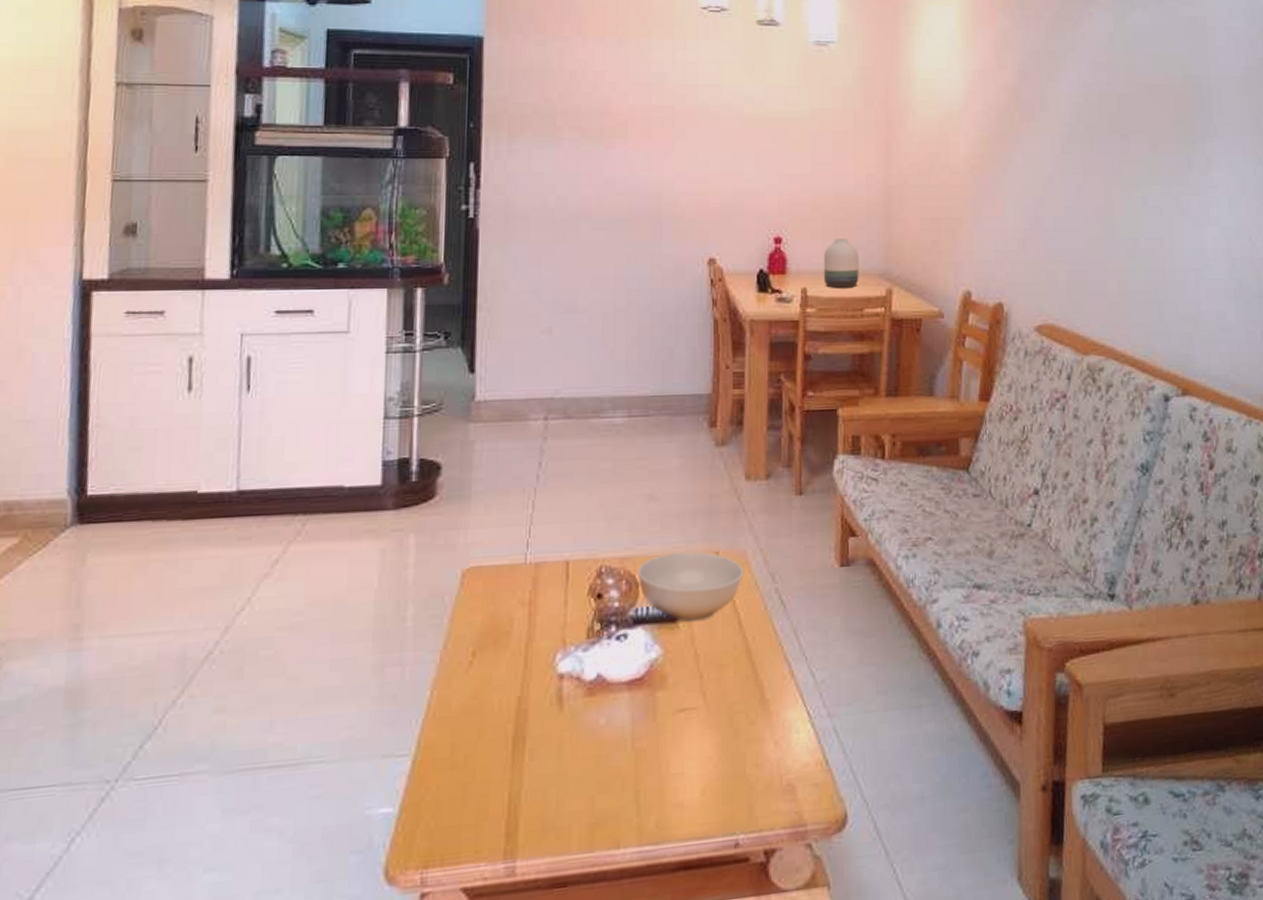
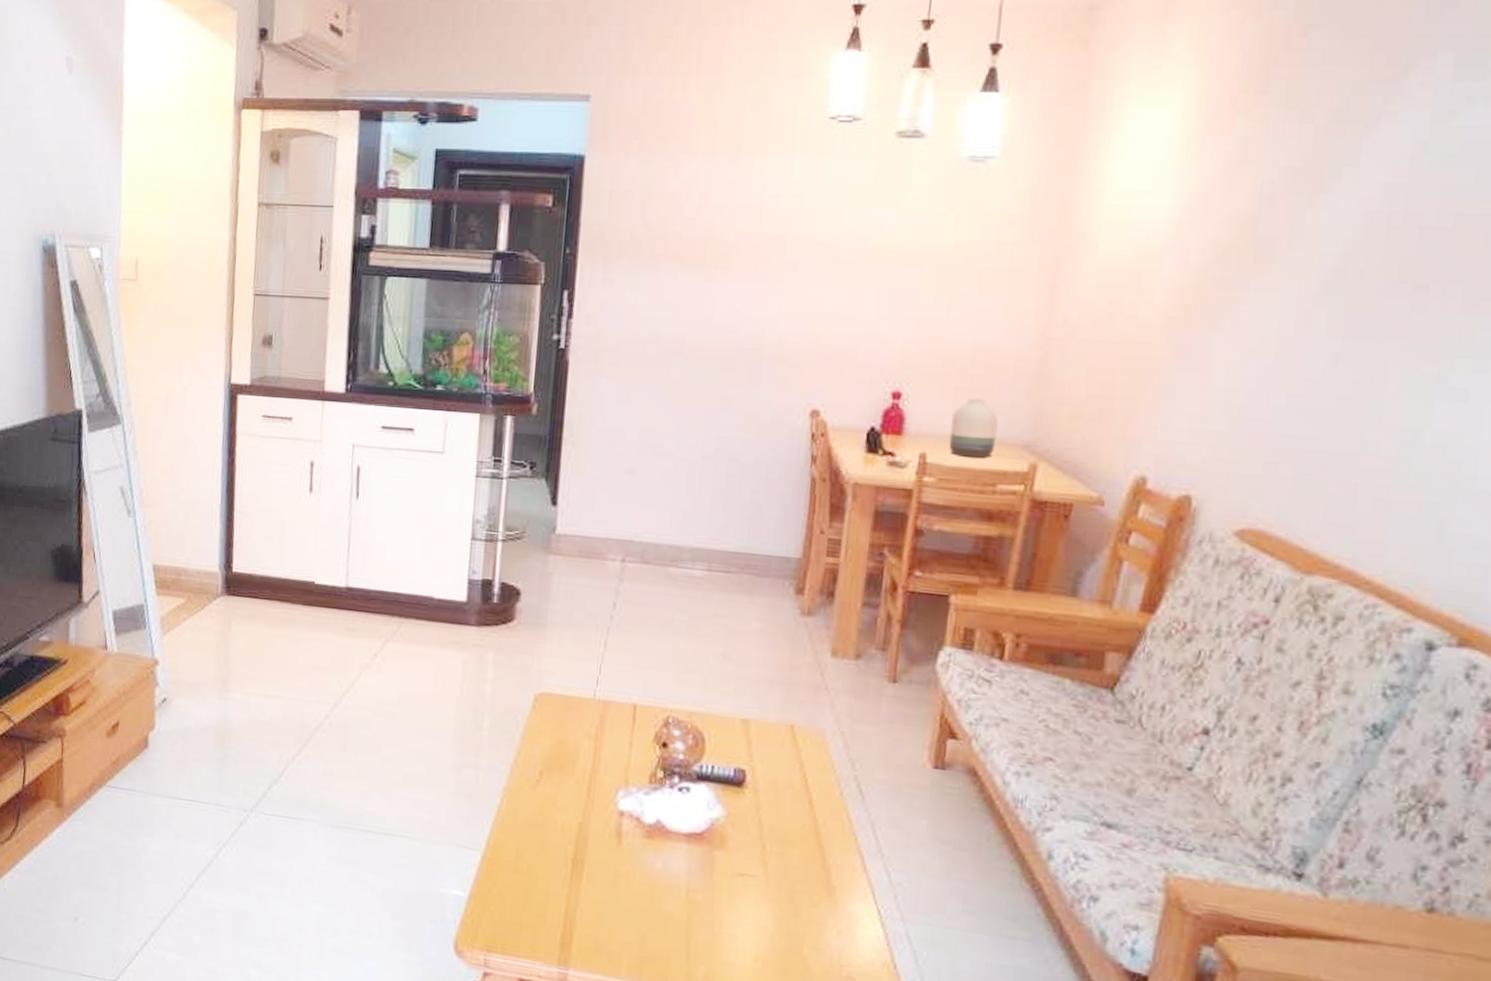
bowl: present [637,551,744,621] -> none [705,716,820,791]

